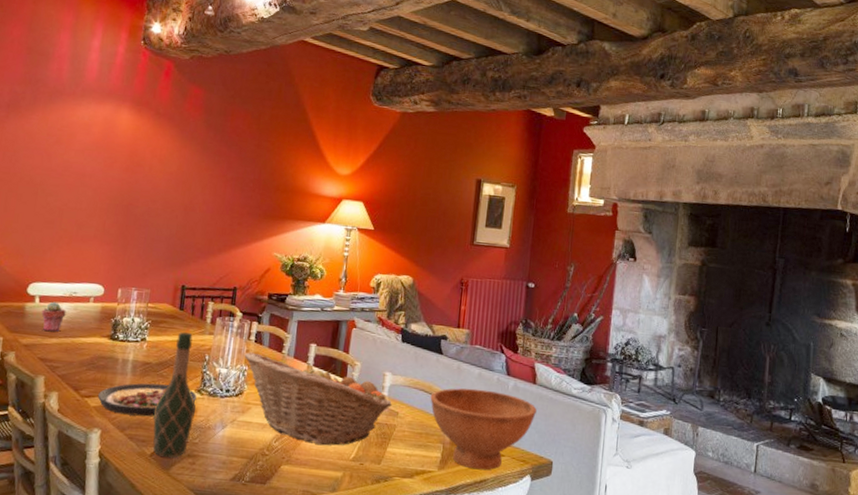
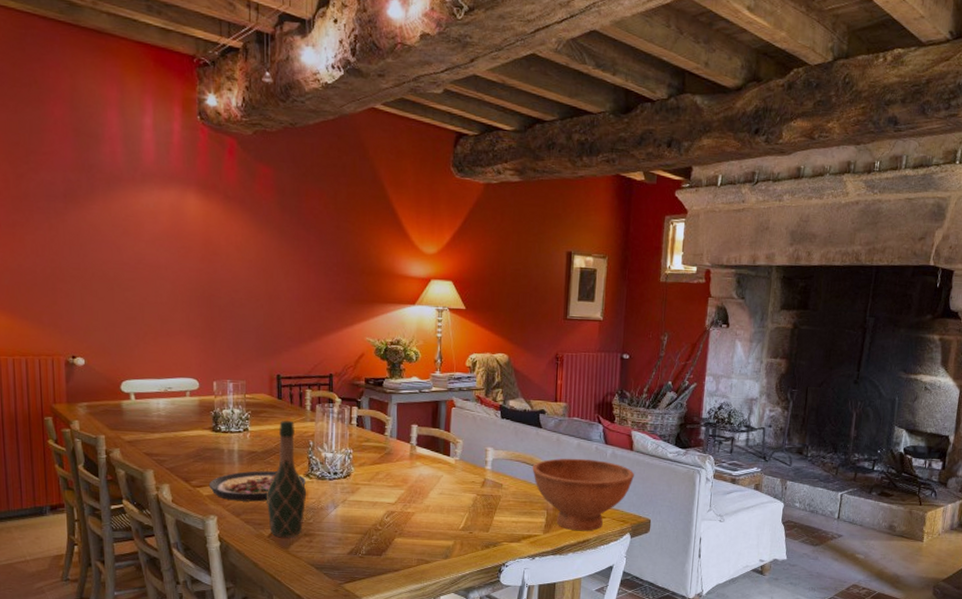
potted succulent: present [41,301,66,331] -> none [139,398,164,427]
fruit basket: present [244,352,392,446] -> none [347,436,496,518]

